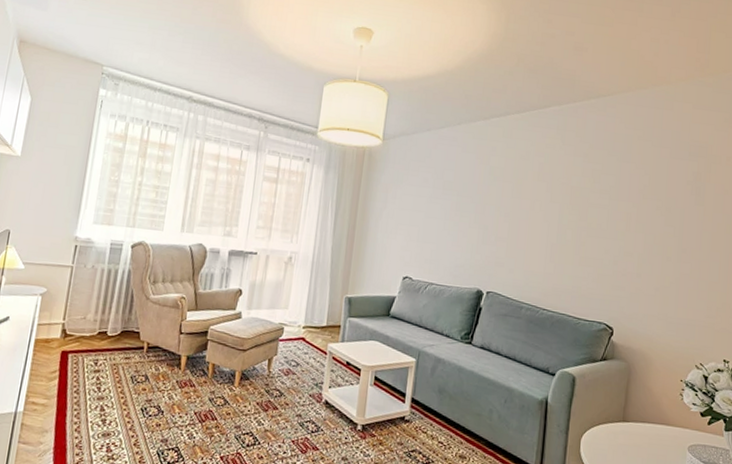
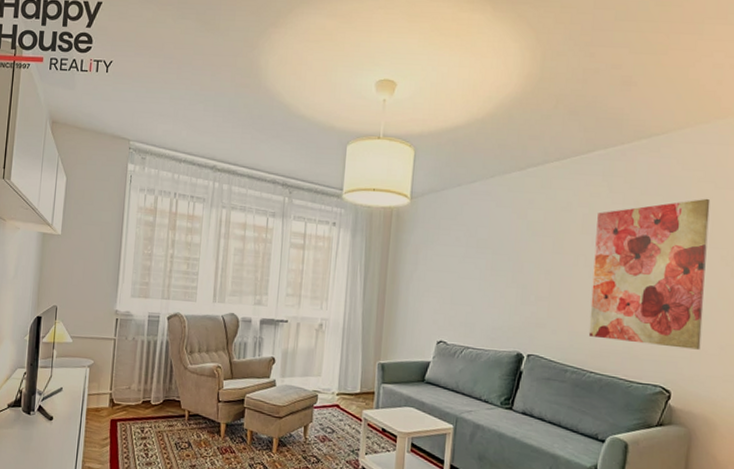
wall art: none [542,154,648,290] -> present [588,198,711,350]

